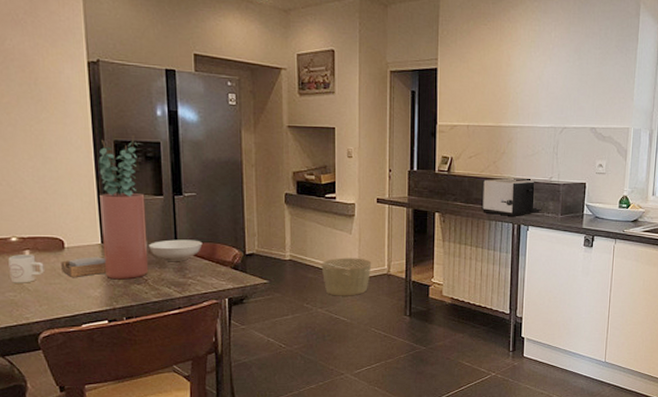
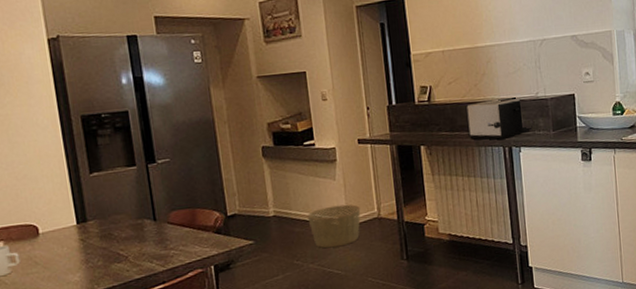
napkin holder: present [61,257,107,277] -> none [37,238,85,264]
vase: present [98,135,149,280] -> none [67,107,129,261]
bowl: present [148,239,203,261] -> none [125,207,182,234]

